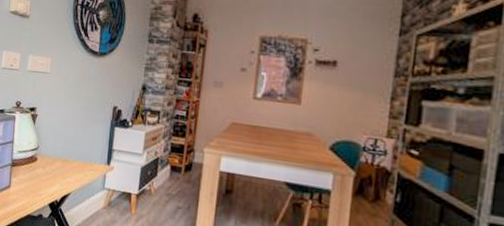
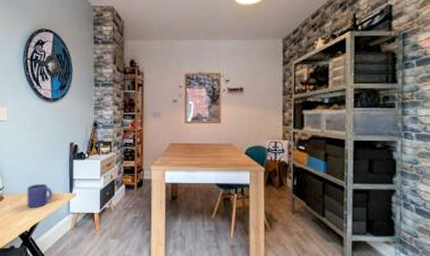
mug: none [60,148,89,176] -> present [27,183,53,208]

